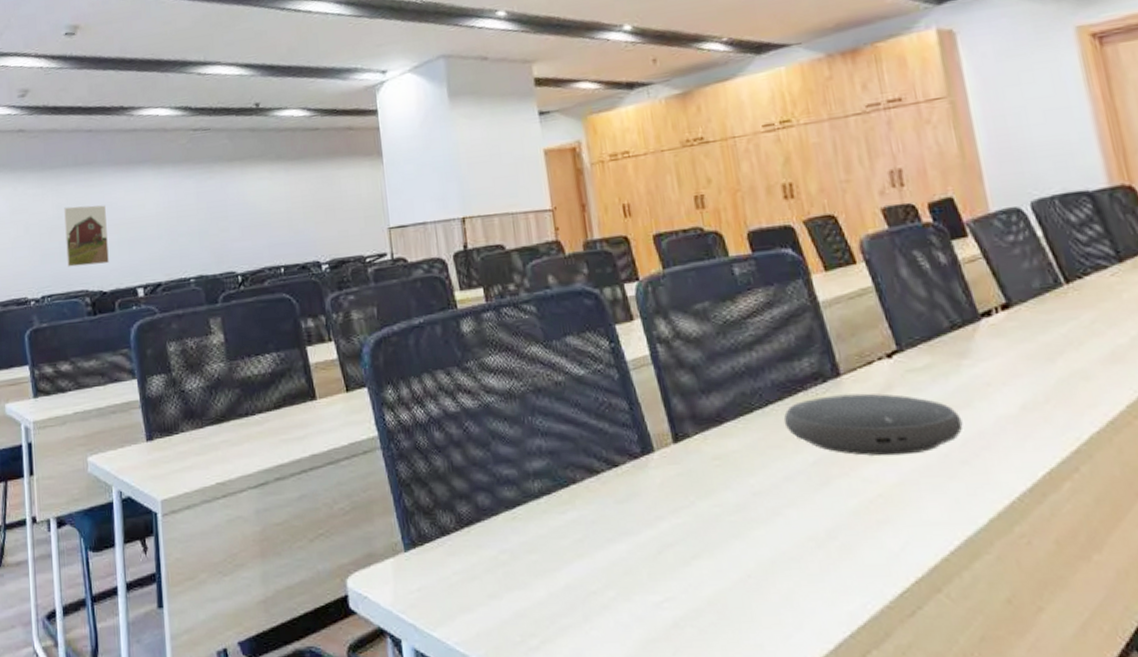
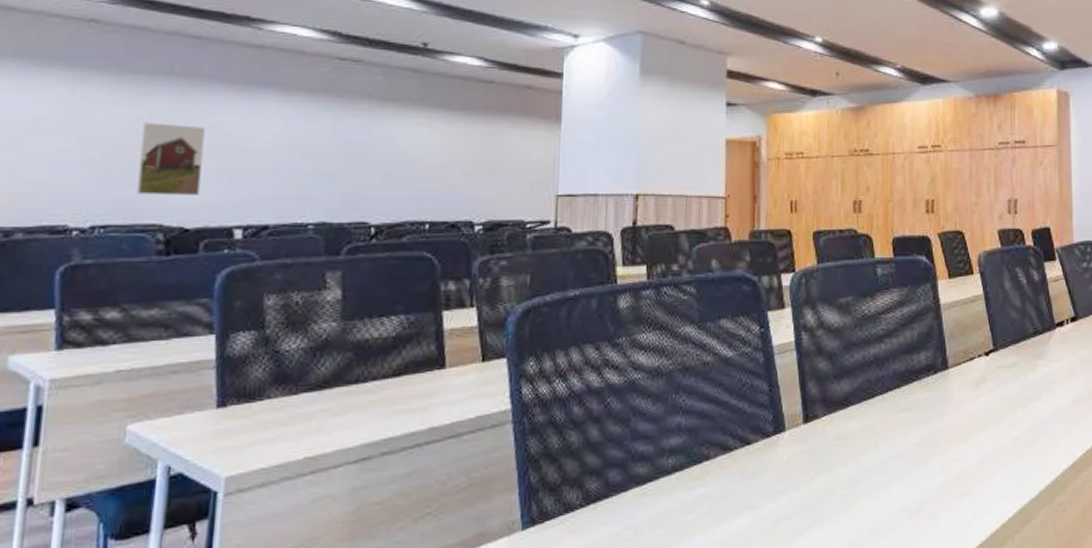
speaker: present [783,393,963,457] -> none [898,384,1032,439]

